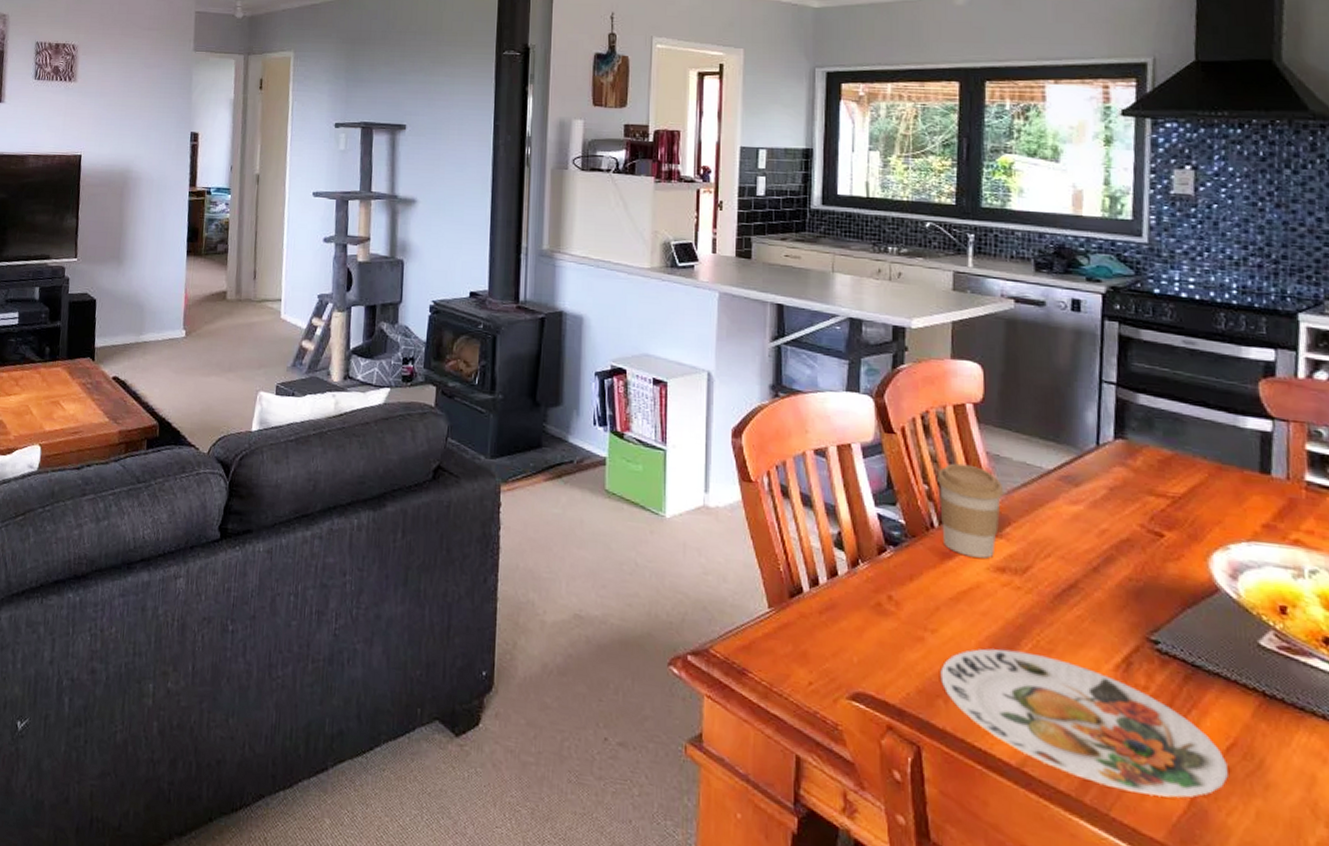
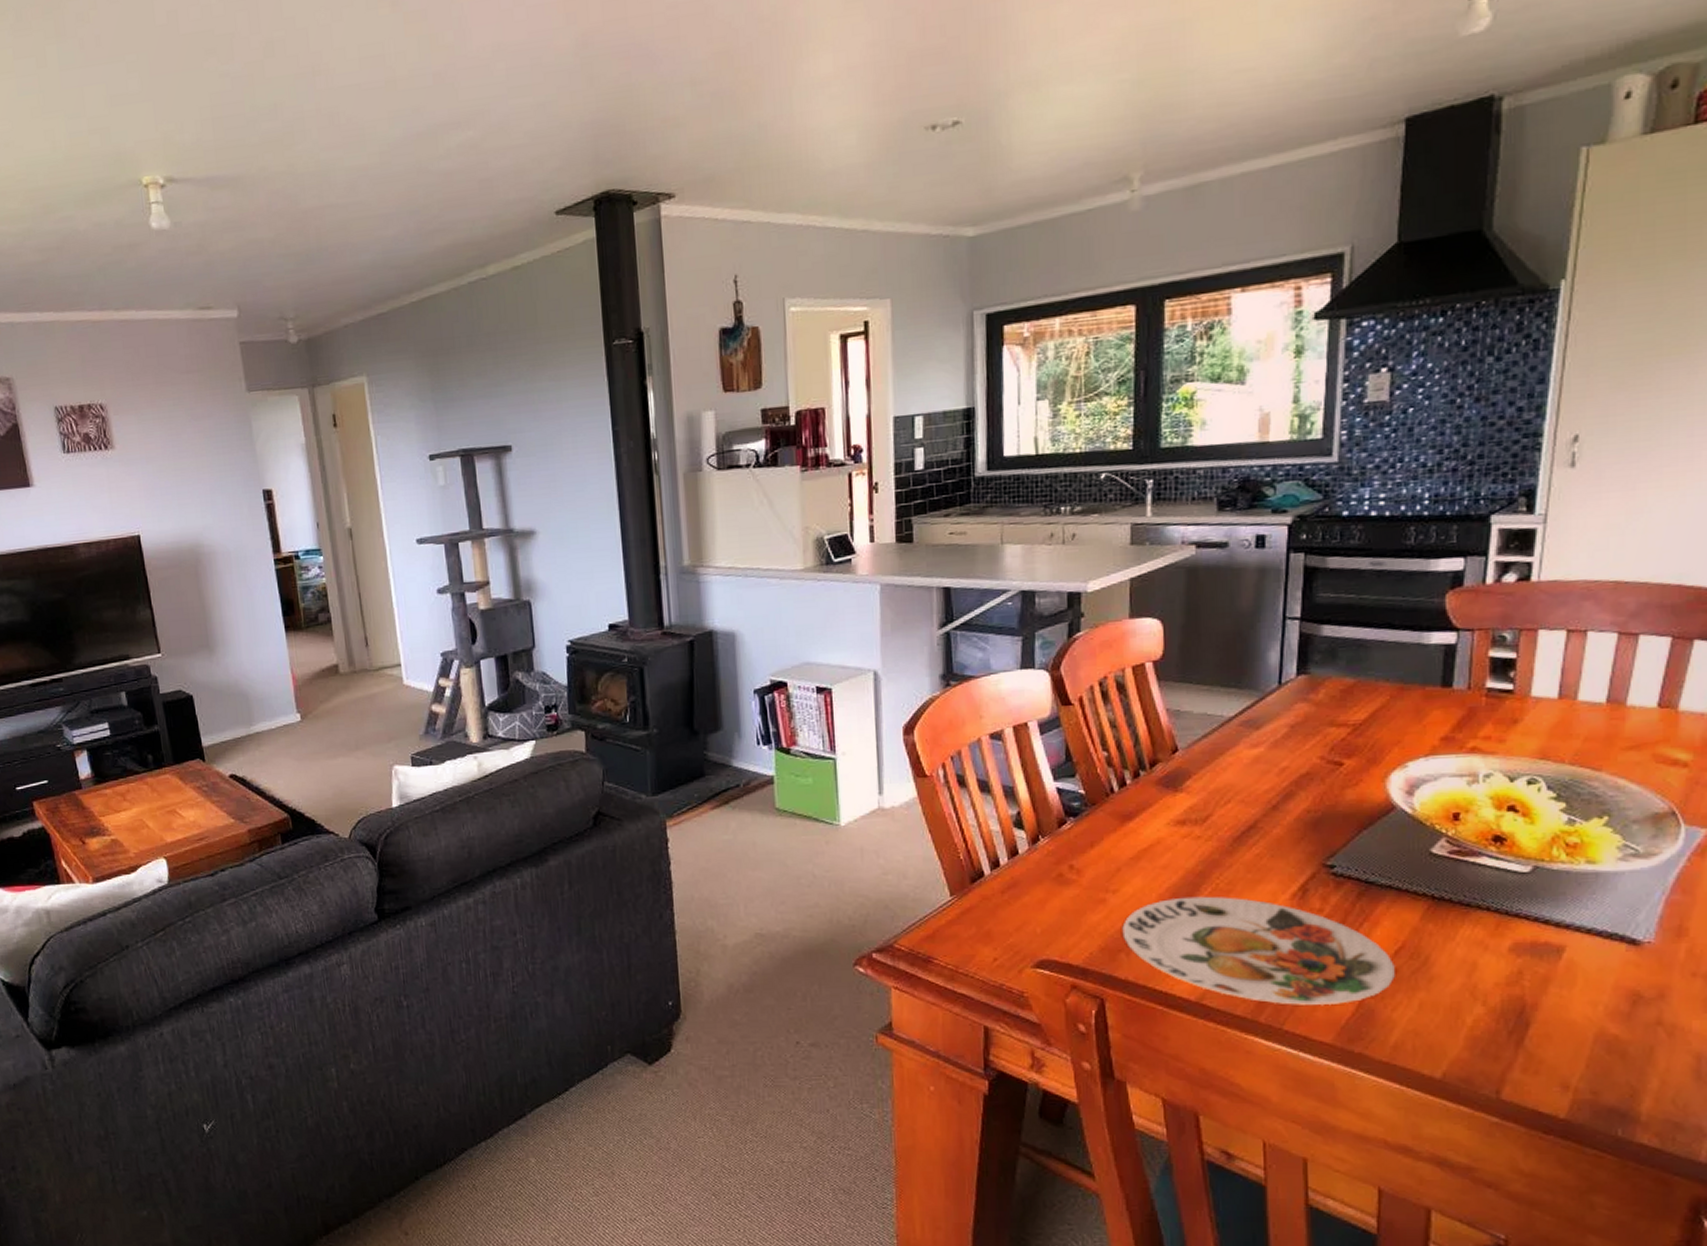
coffee cup: present [937,463,1004,558] -> none [1116,724,1185,815]

